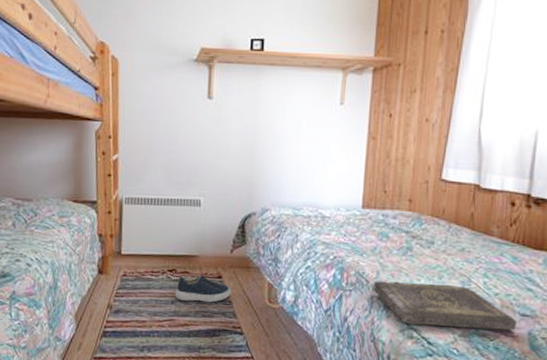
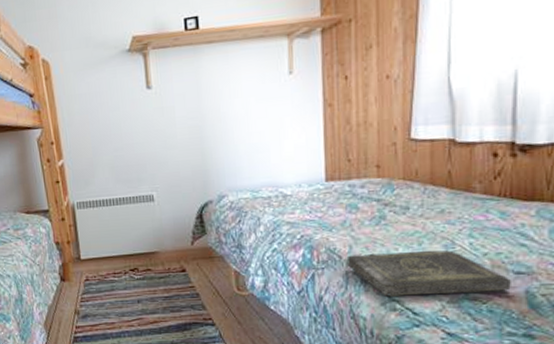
shoe: present [174,275,231,303] -> none [139,271,198,298]

